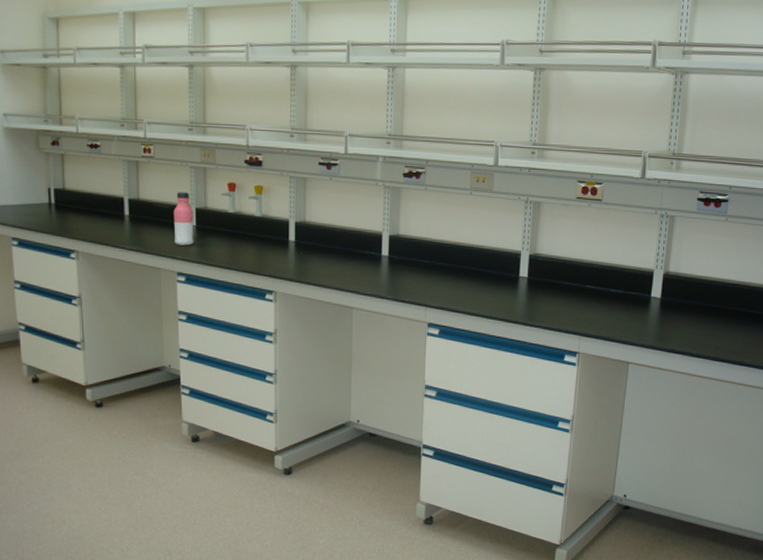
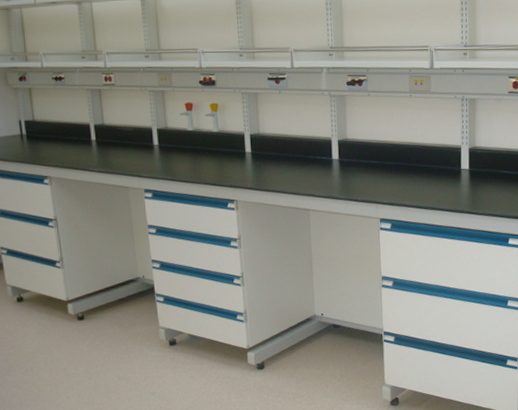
water bottle: present [173,192,194,246] -> none [136,114,158,164]

